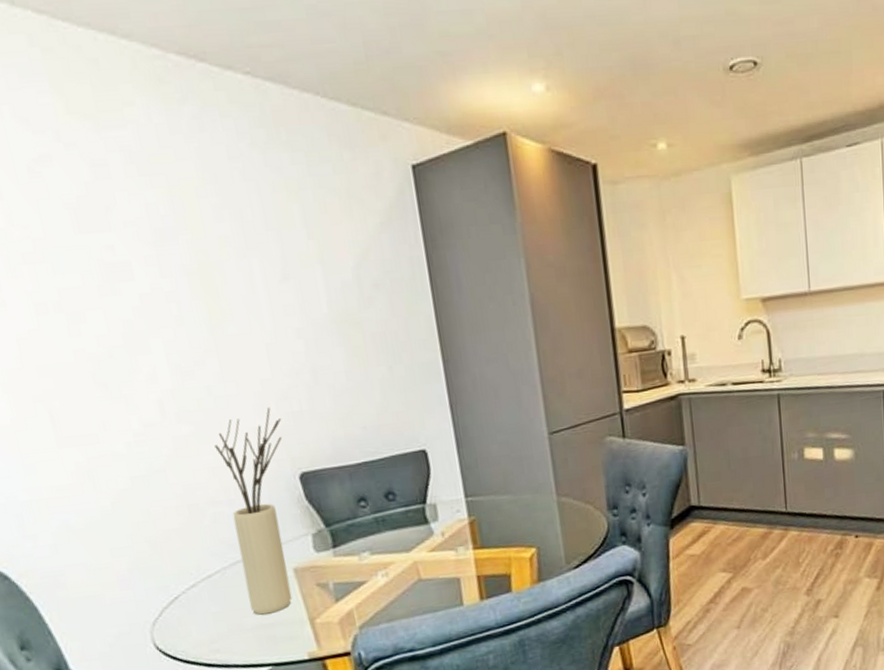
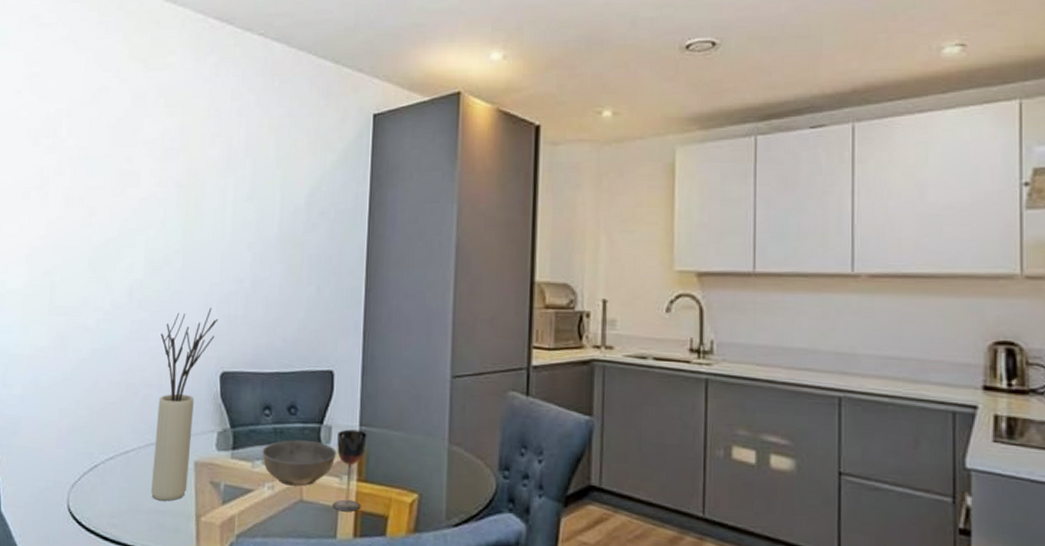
bowl: none [366,521,447,569] -> present [261,439,337,486]
wineglass: none [444,501,482,580] -> present [333,429,367,512]

